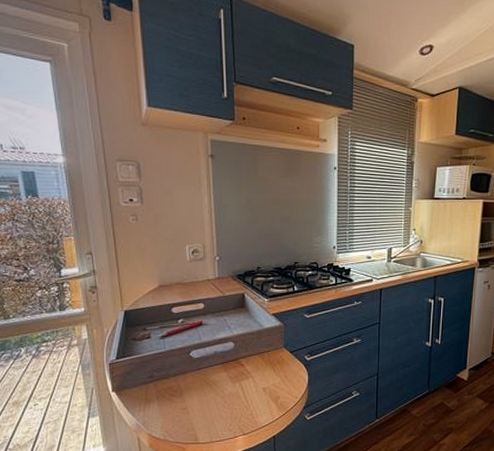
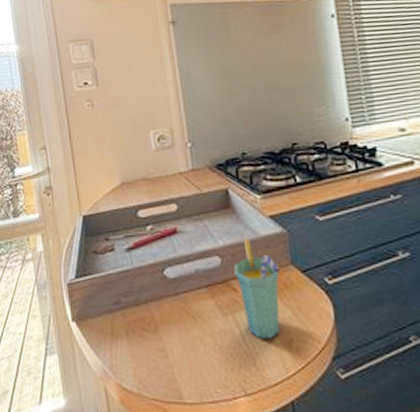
cup: none [244,330,277,397] -> present [234,239,281,339]

